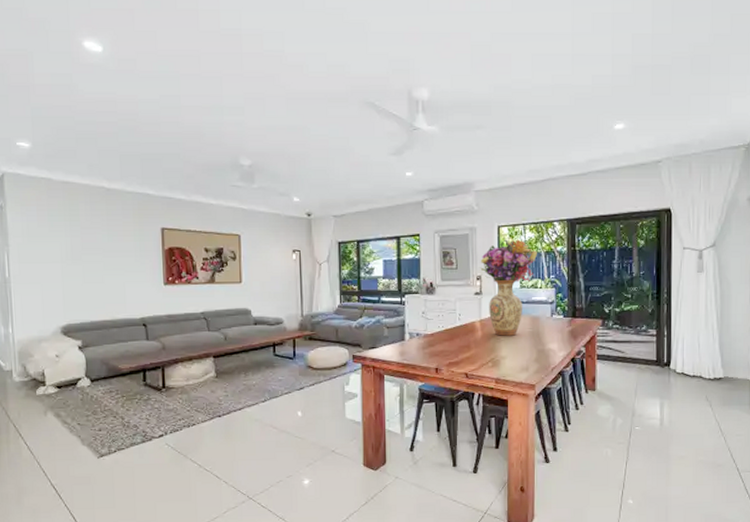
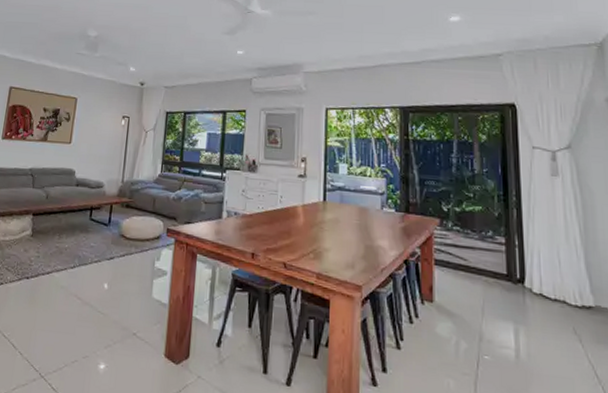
flower arrangement: present [480,235,537,336] -> none [305,118,367,226]

